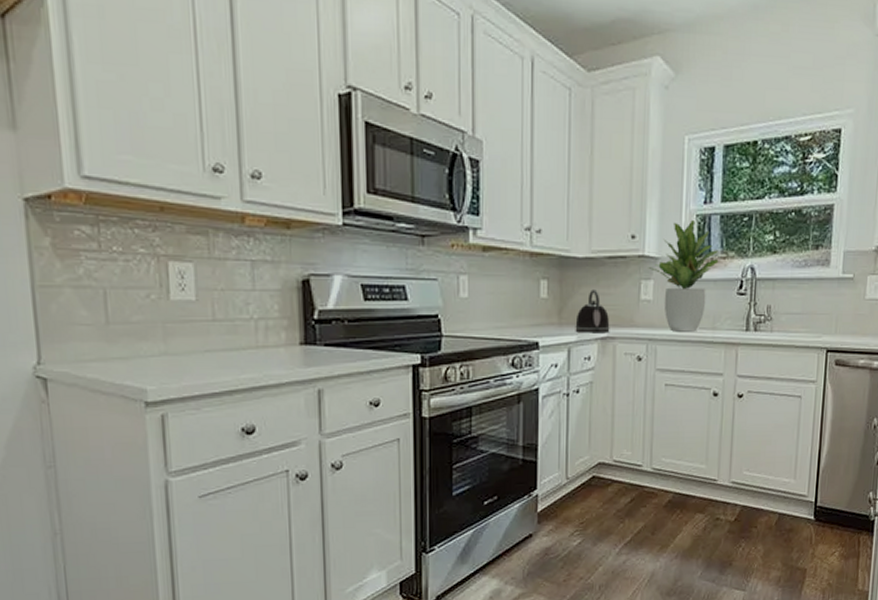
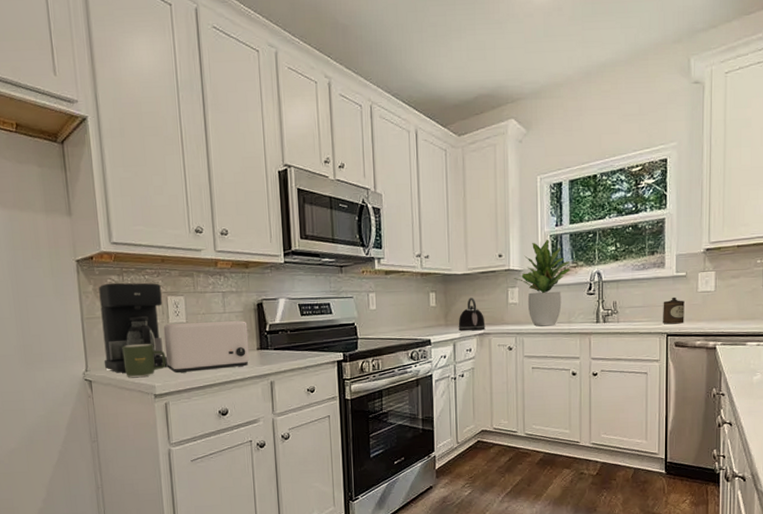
coffee maker: none [60,236,168,369] -> present [99,282,169,373]
mug: none [96,329,164,377] -> present [122,344,166,378]
toaster: none [160,301,289,373] -> present [163,320,250,374]
canister: none [823,303,850,338] -> present [663,297,685,325]

